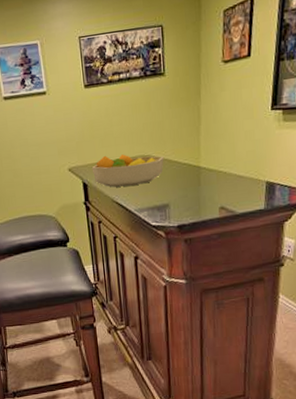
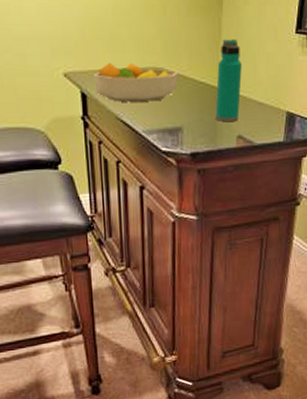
water bottle: none [198,123,222,196] -> present [215,39,242,121]

